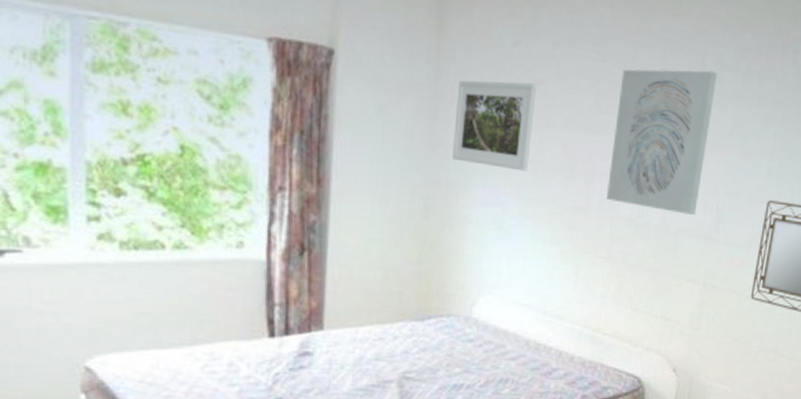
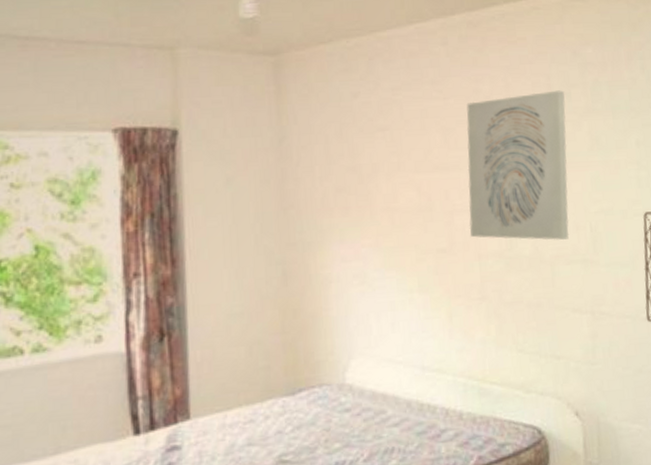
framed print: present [452,80,537,171] -> none [303,131,384,221]

